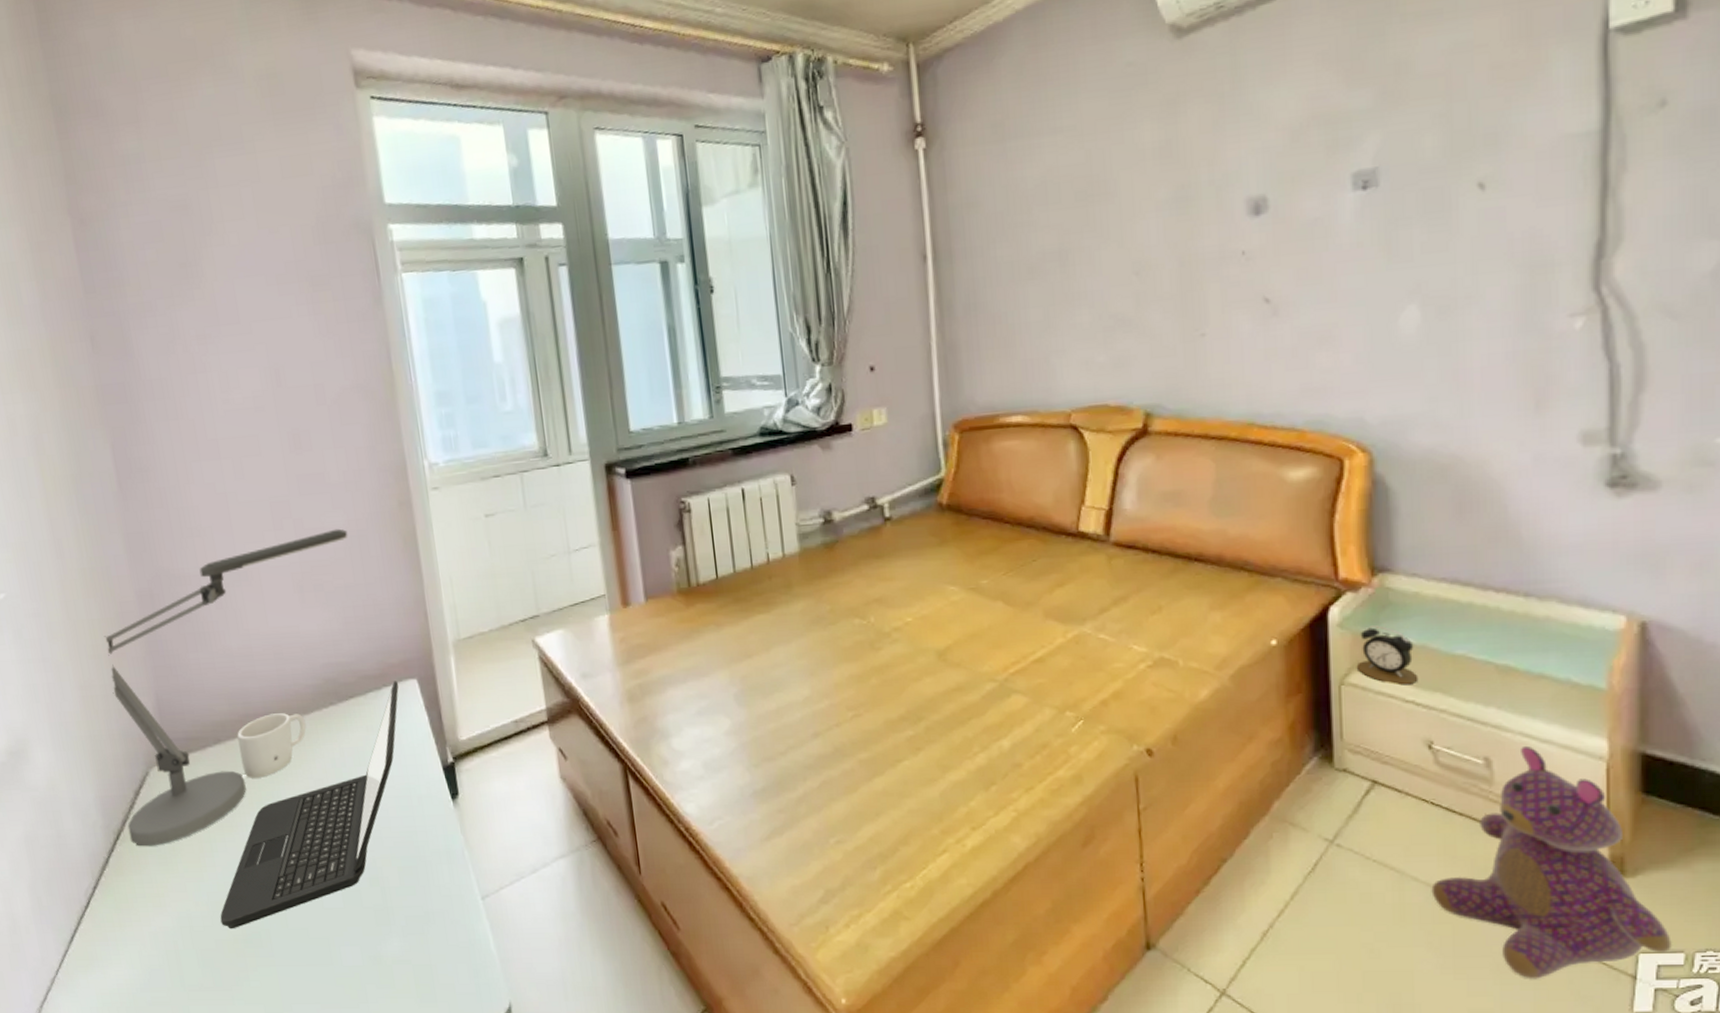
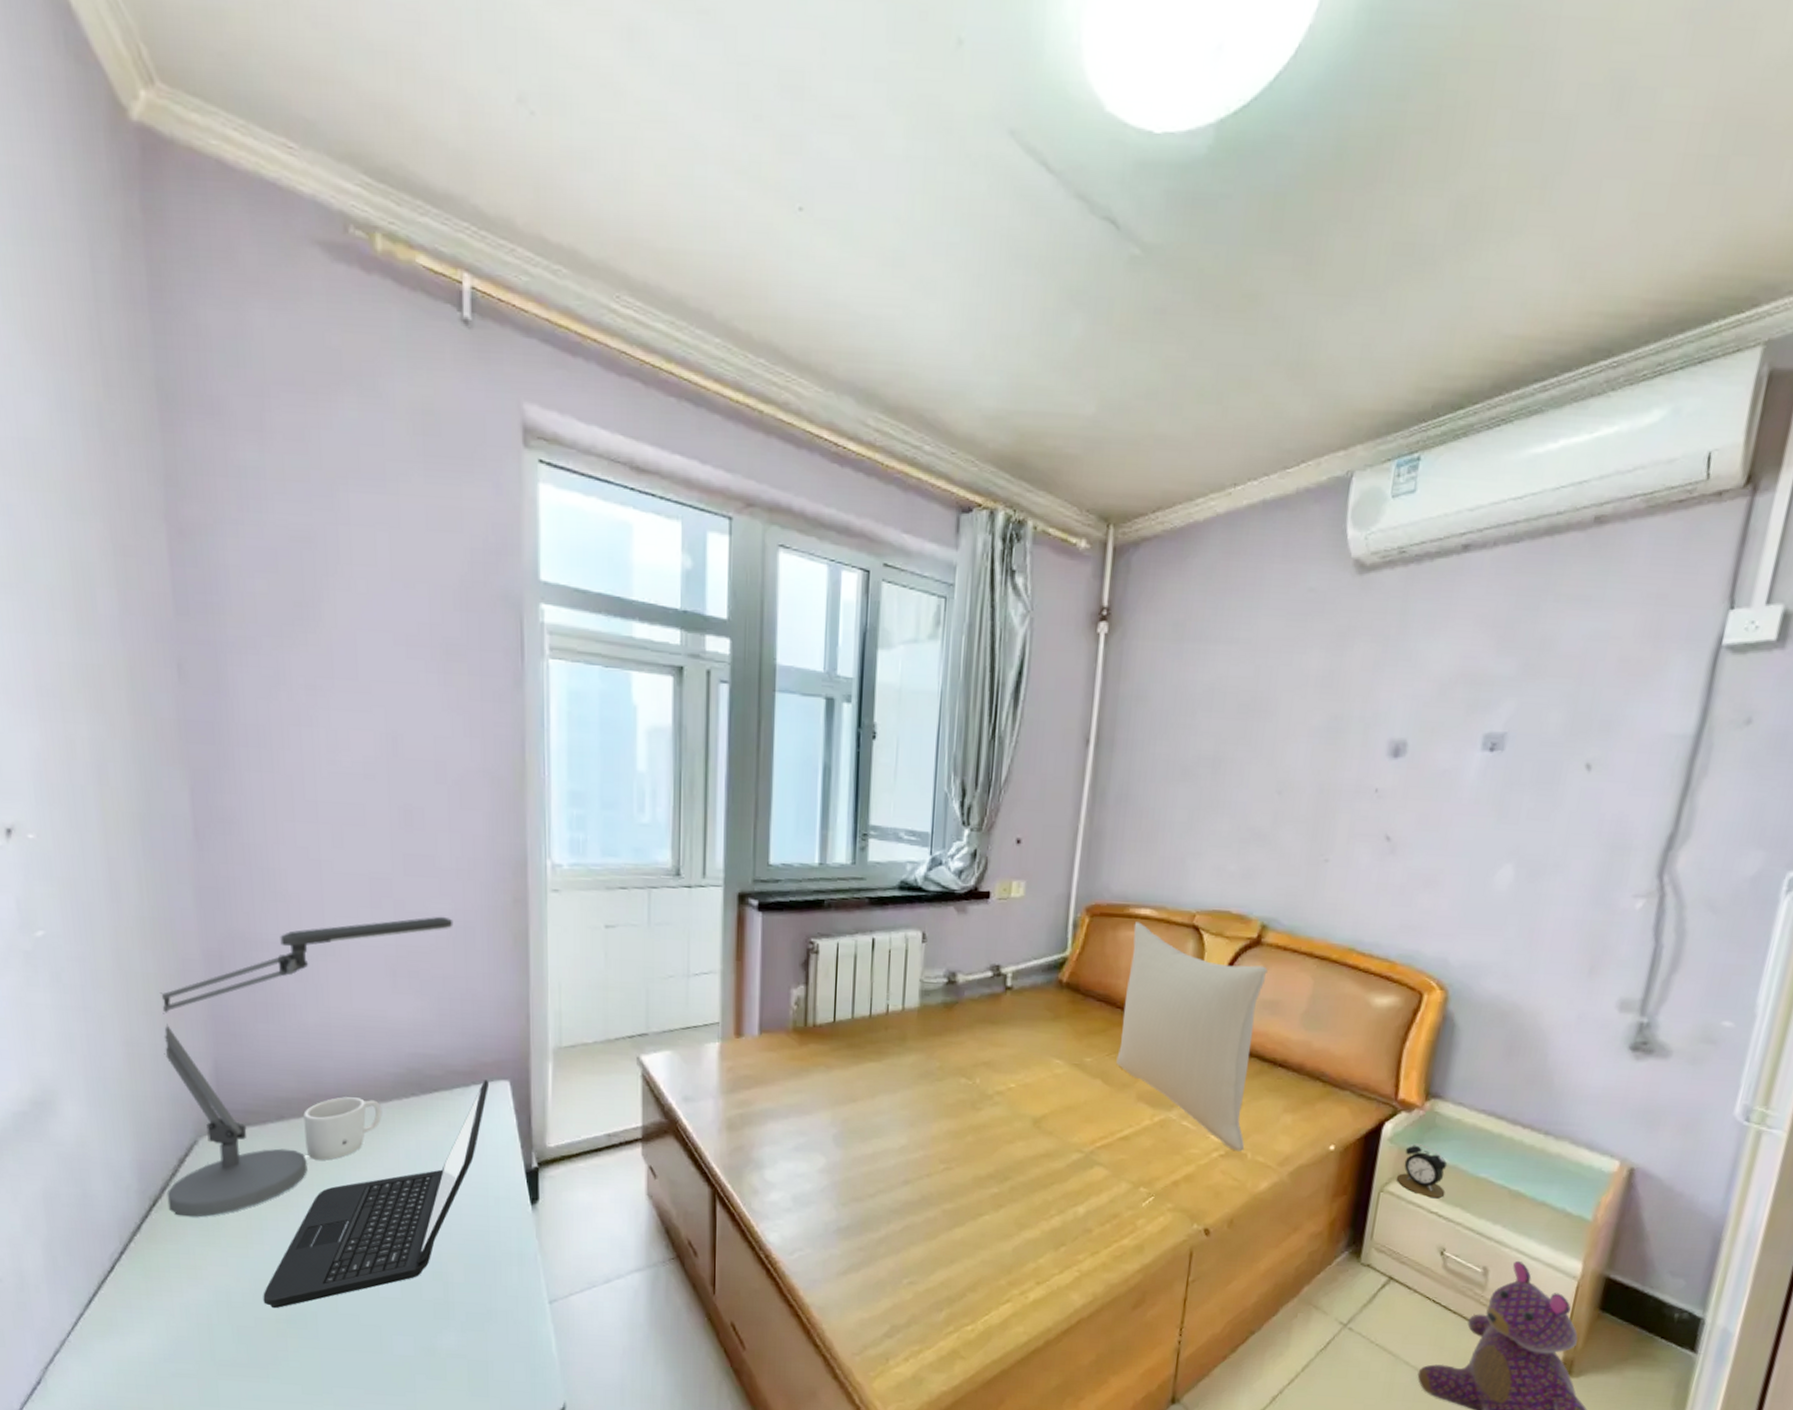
pillow: none [1007,430,1173,660] -> present [1116,922,1268,1152]

